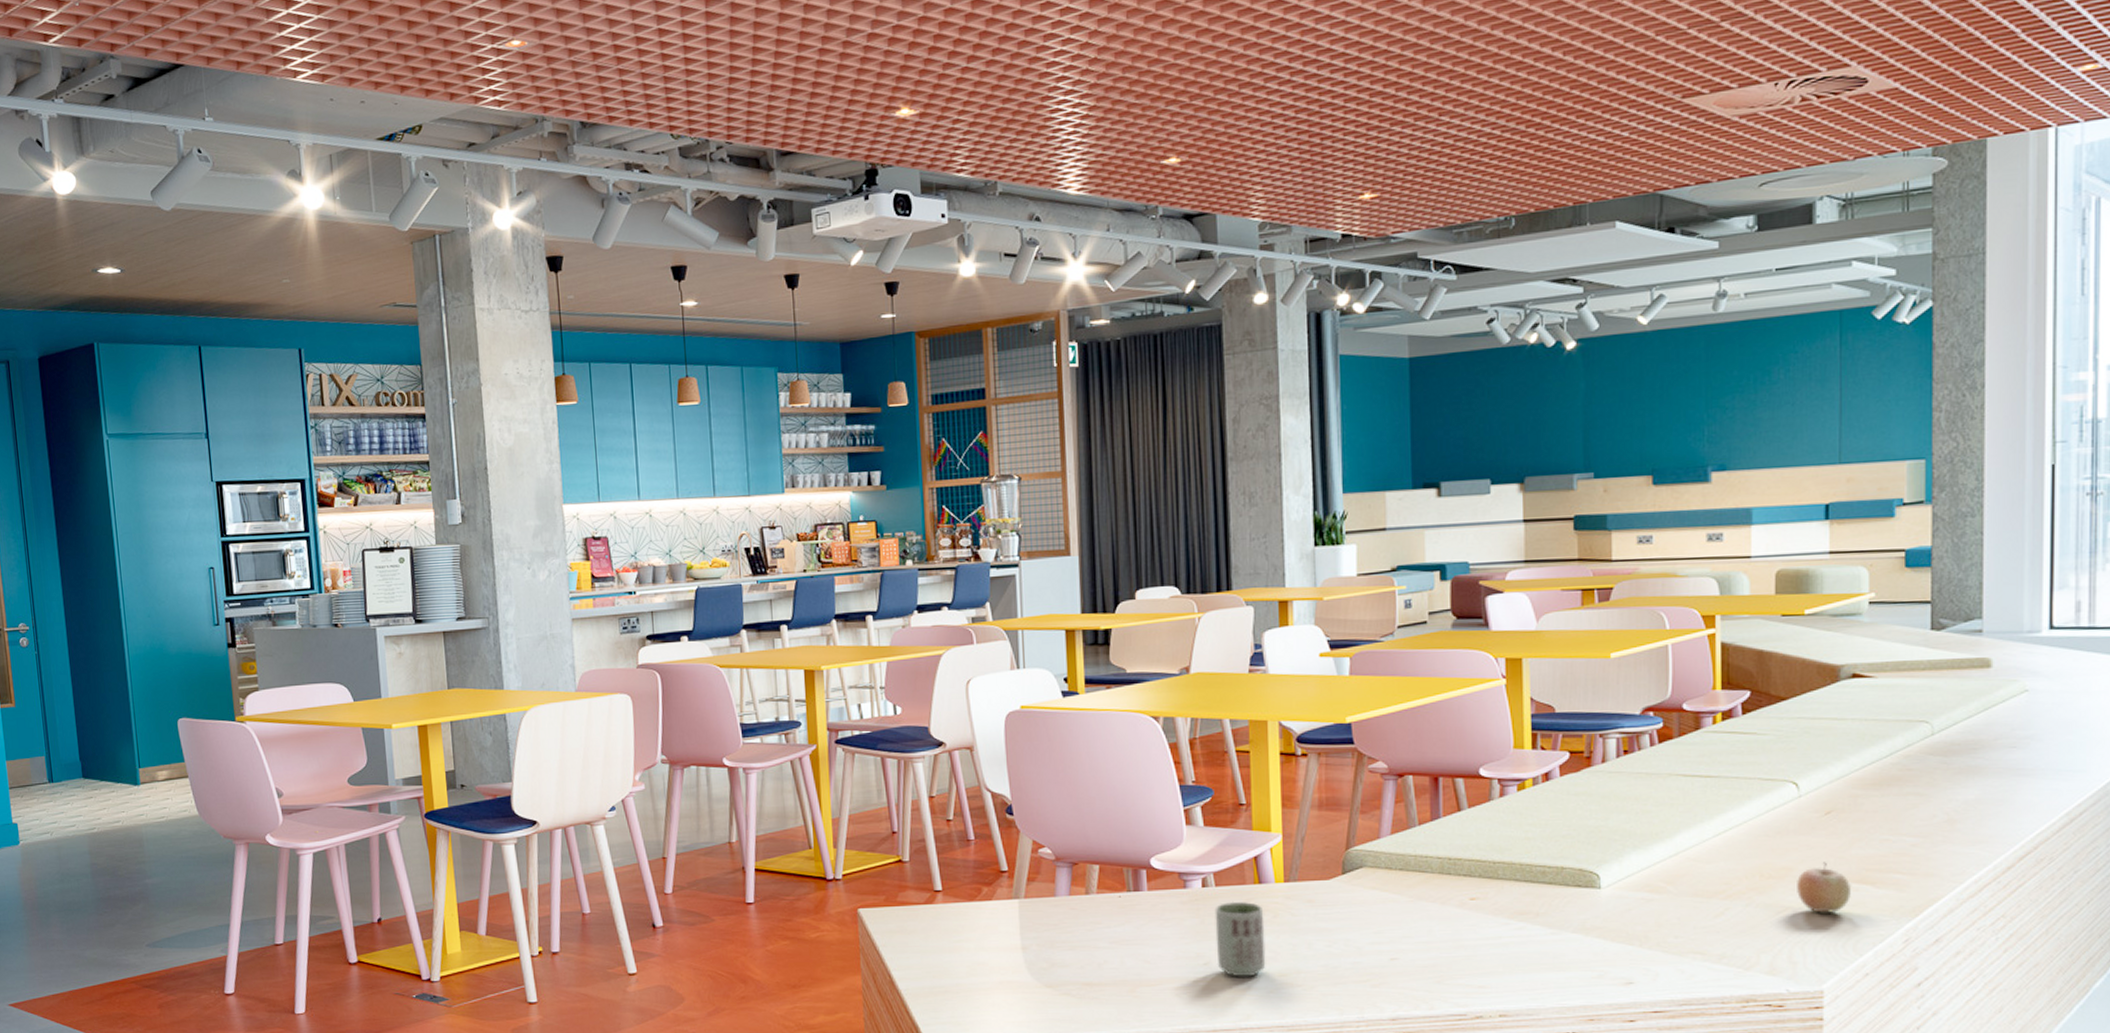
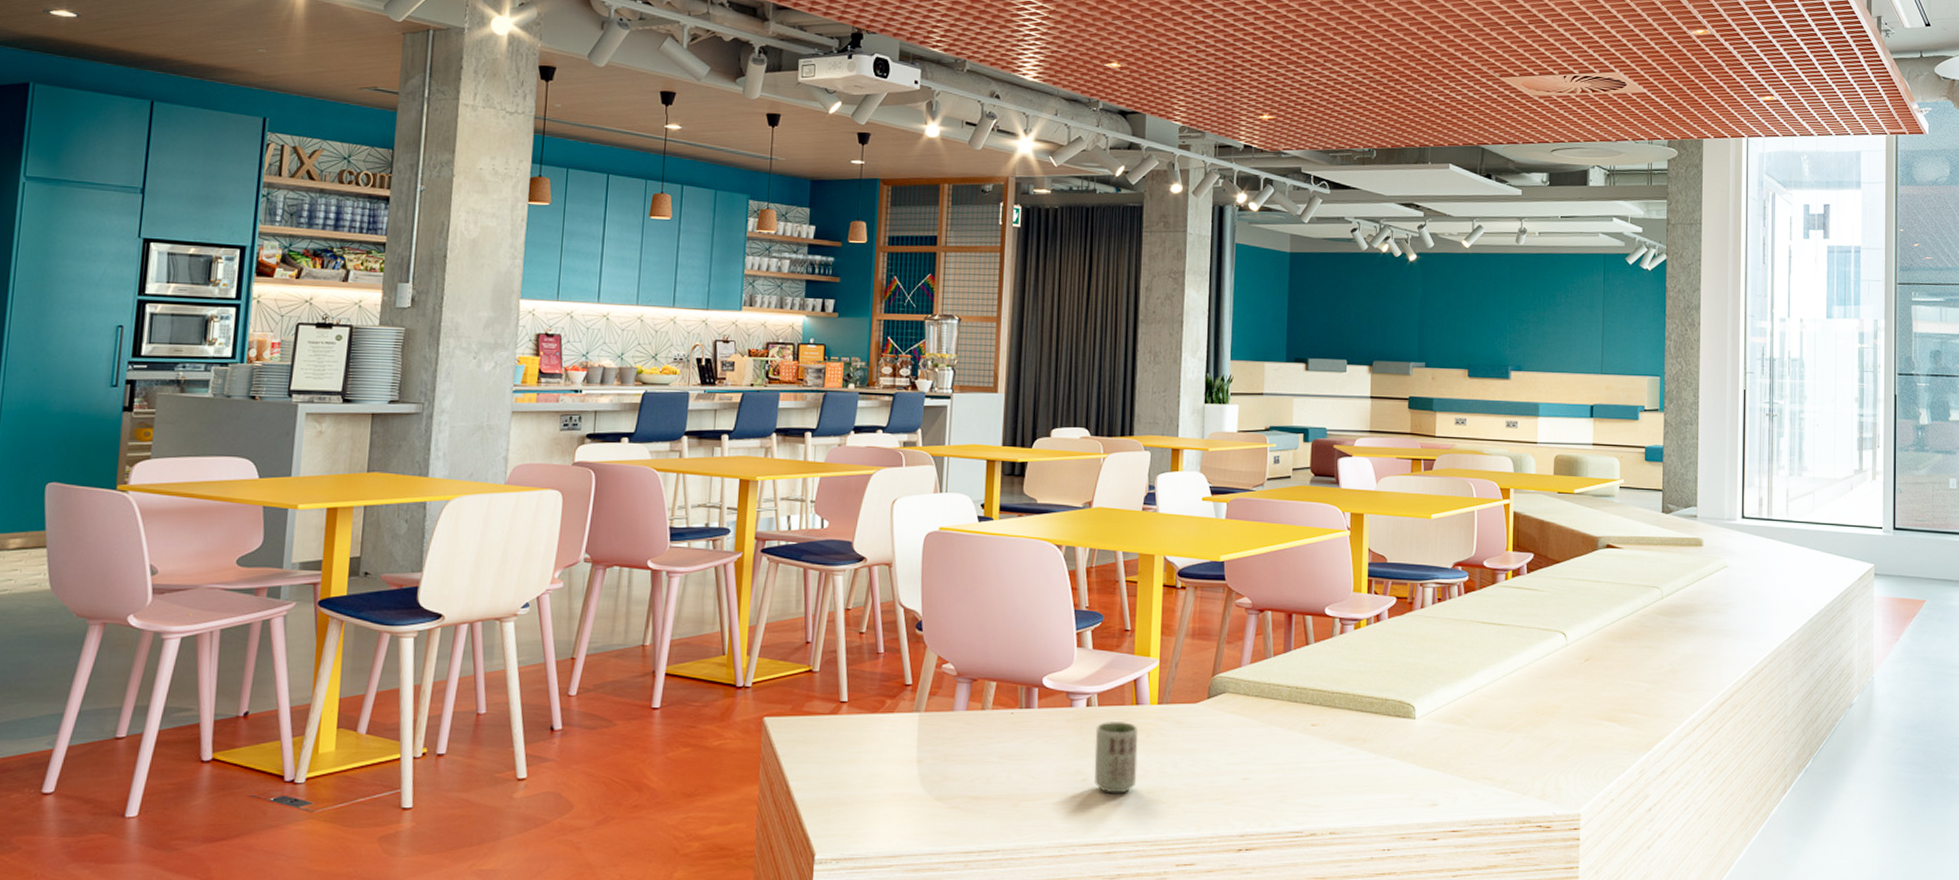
fruit: present [1797,862,1852,913] -> none [1563,702,1603,746]

